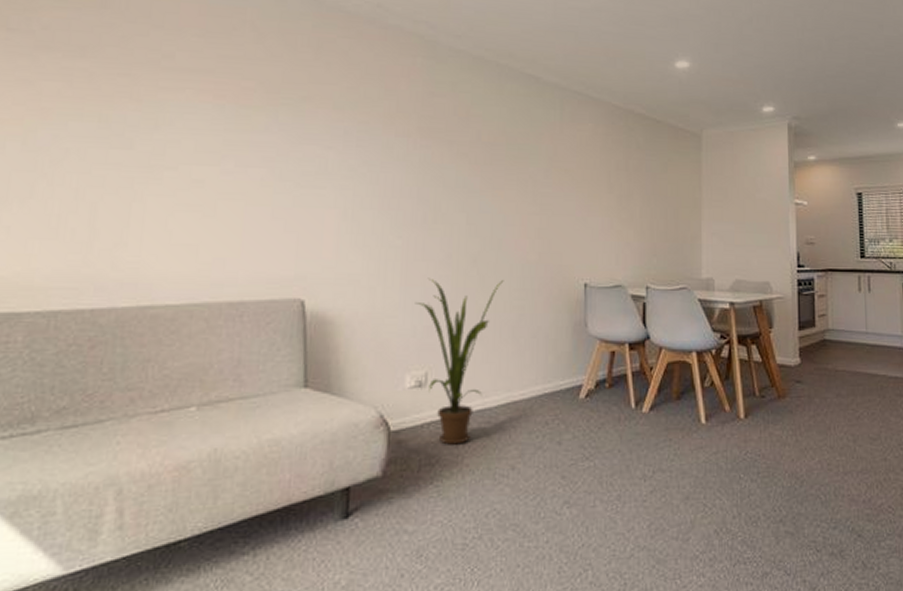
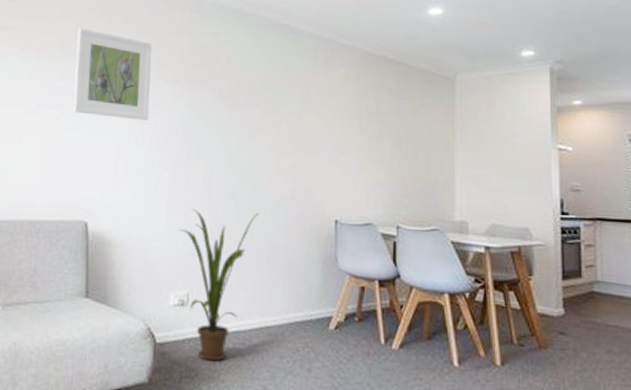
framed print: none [283,72,379,181] -> present [73,28,152,121]

